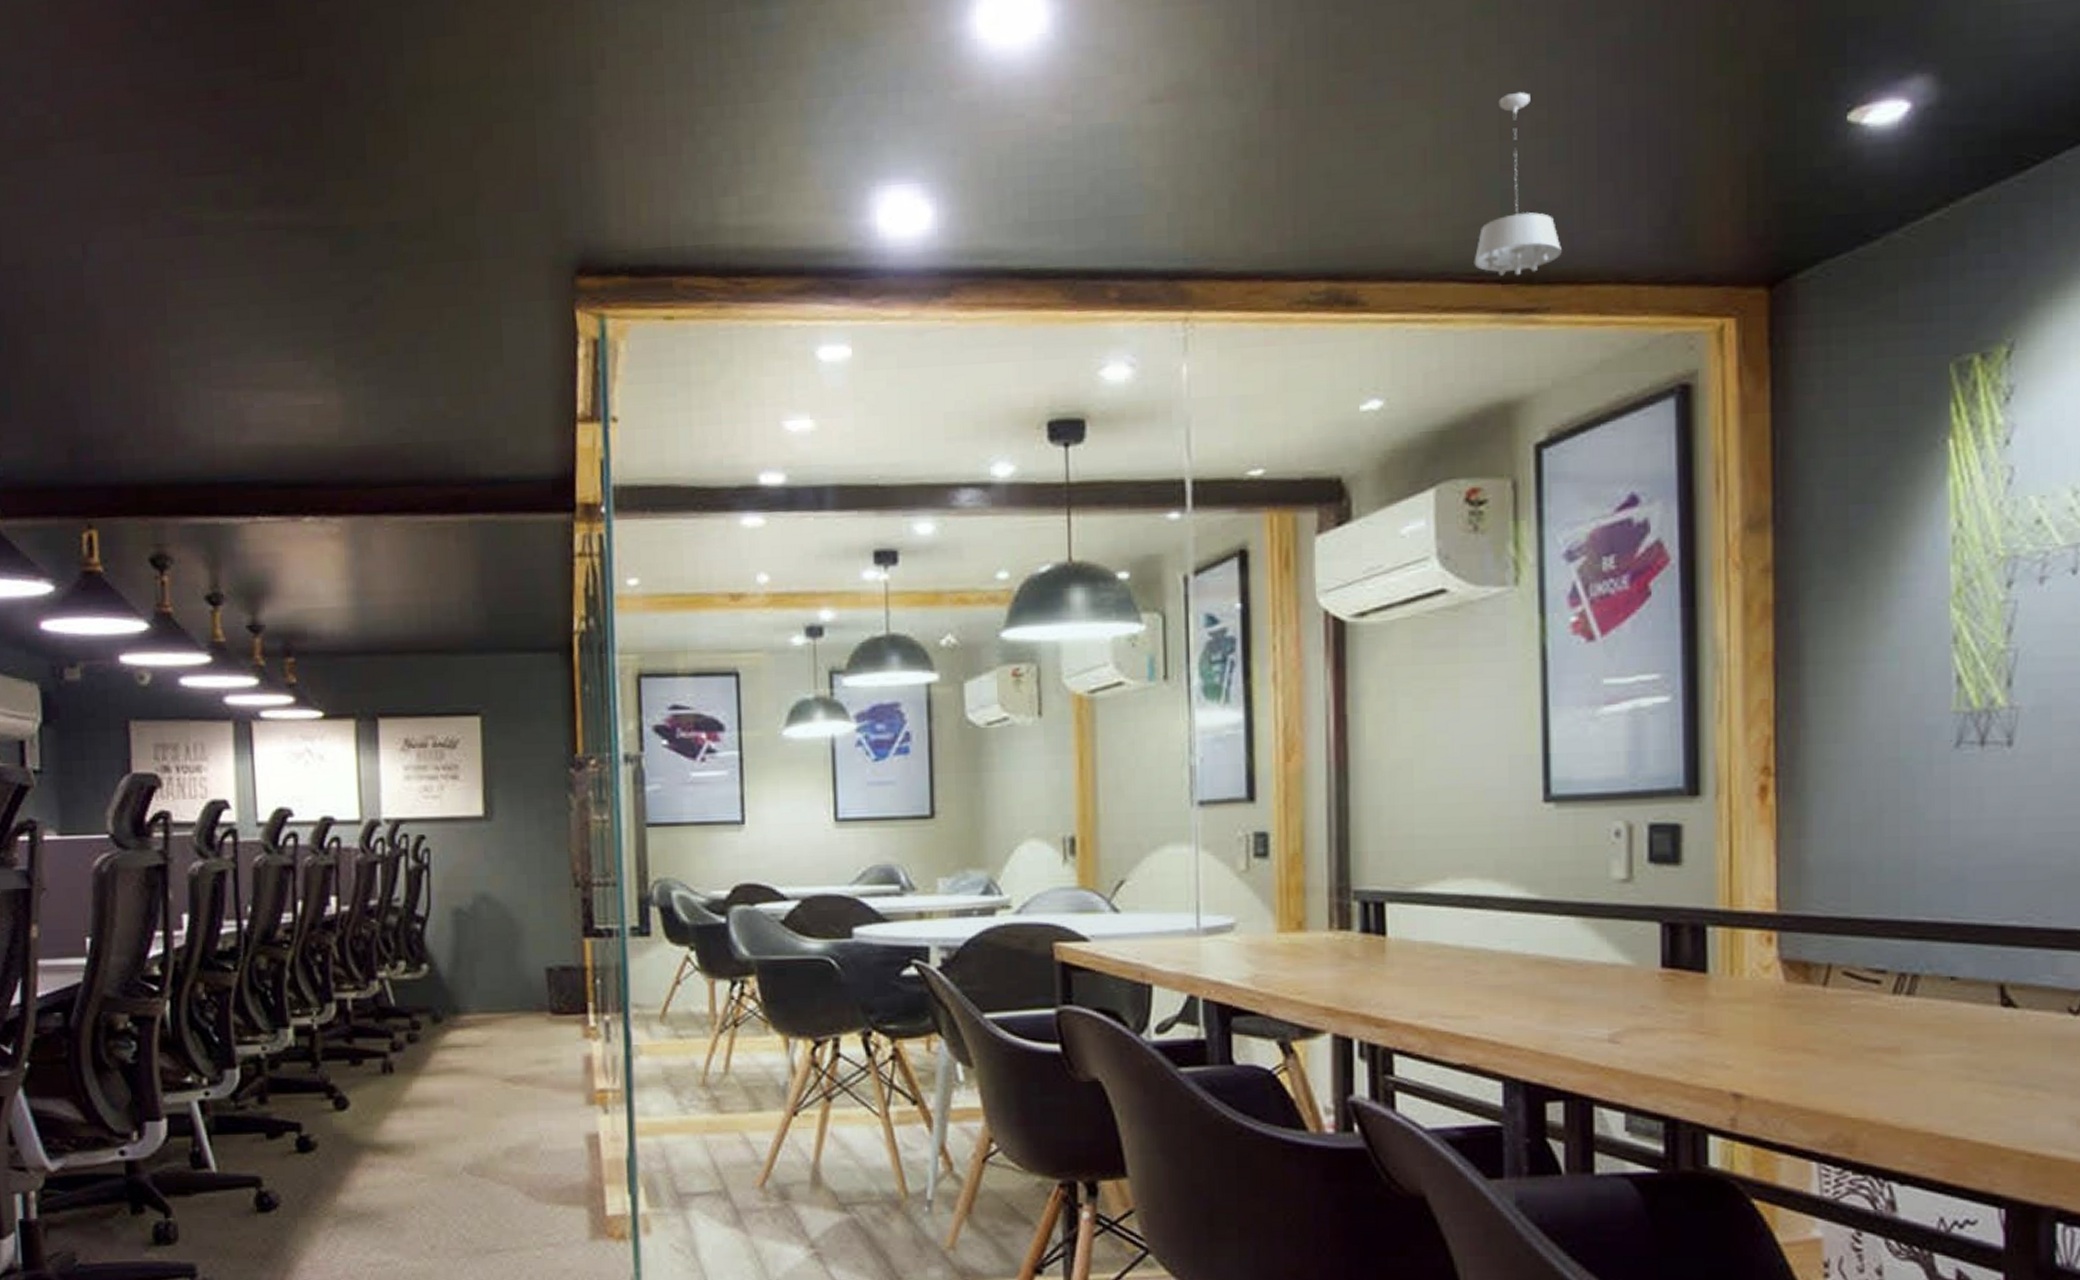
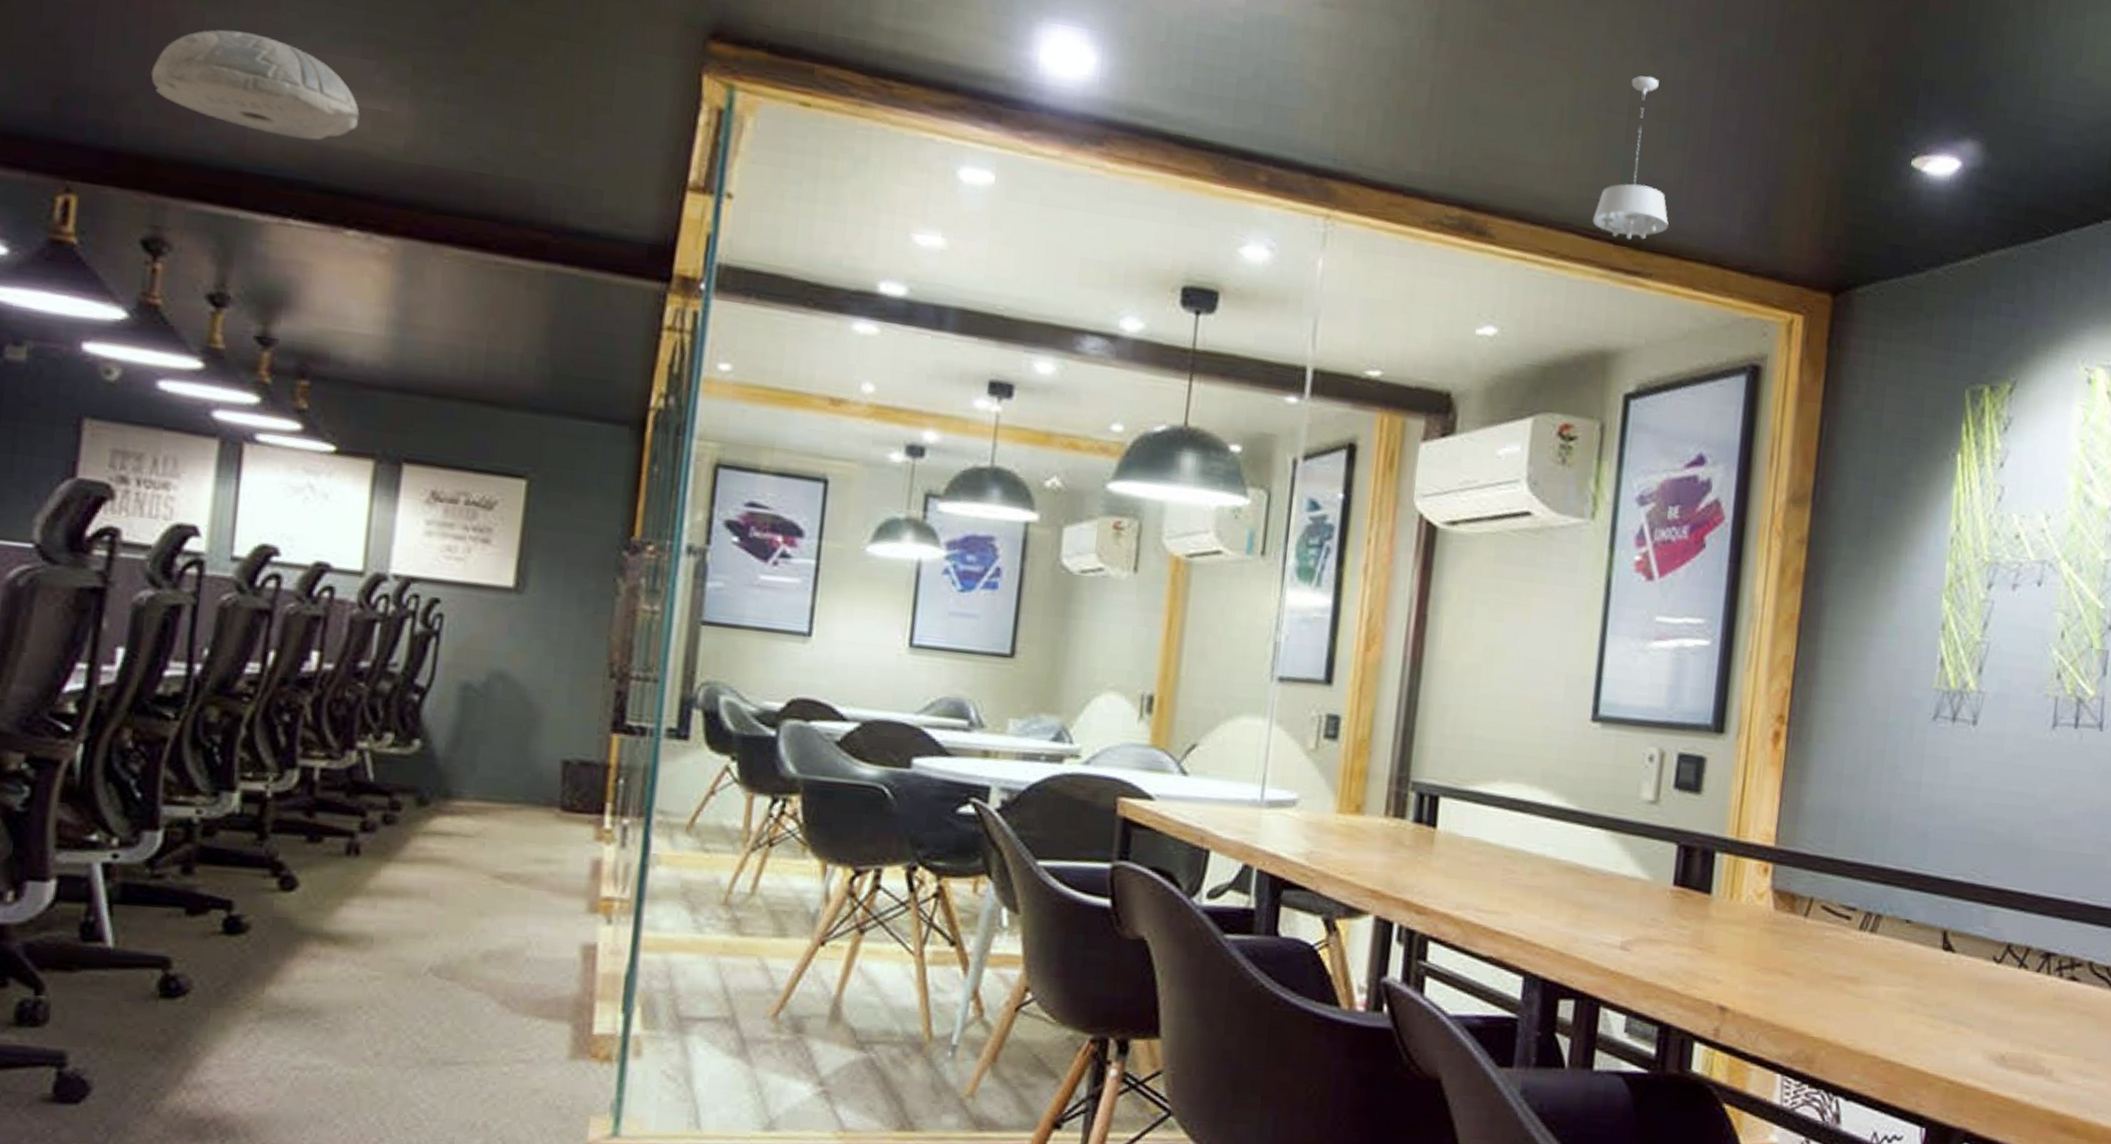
ceiling light: none [135,358,300,444] -> present [151,29,360,141]

